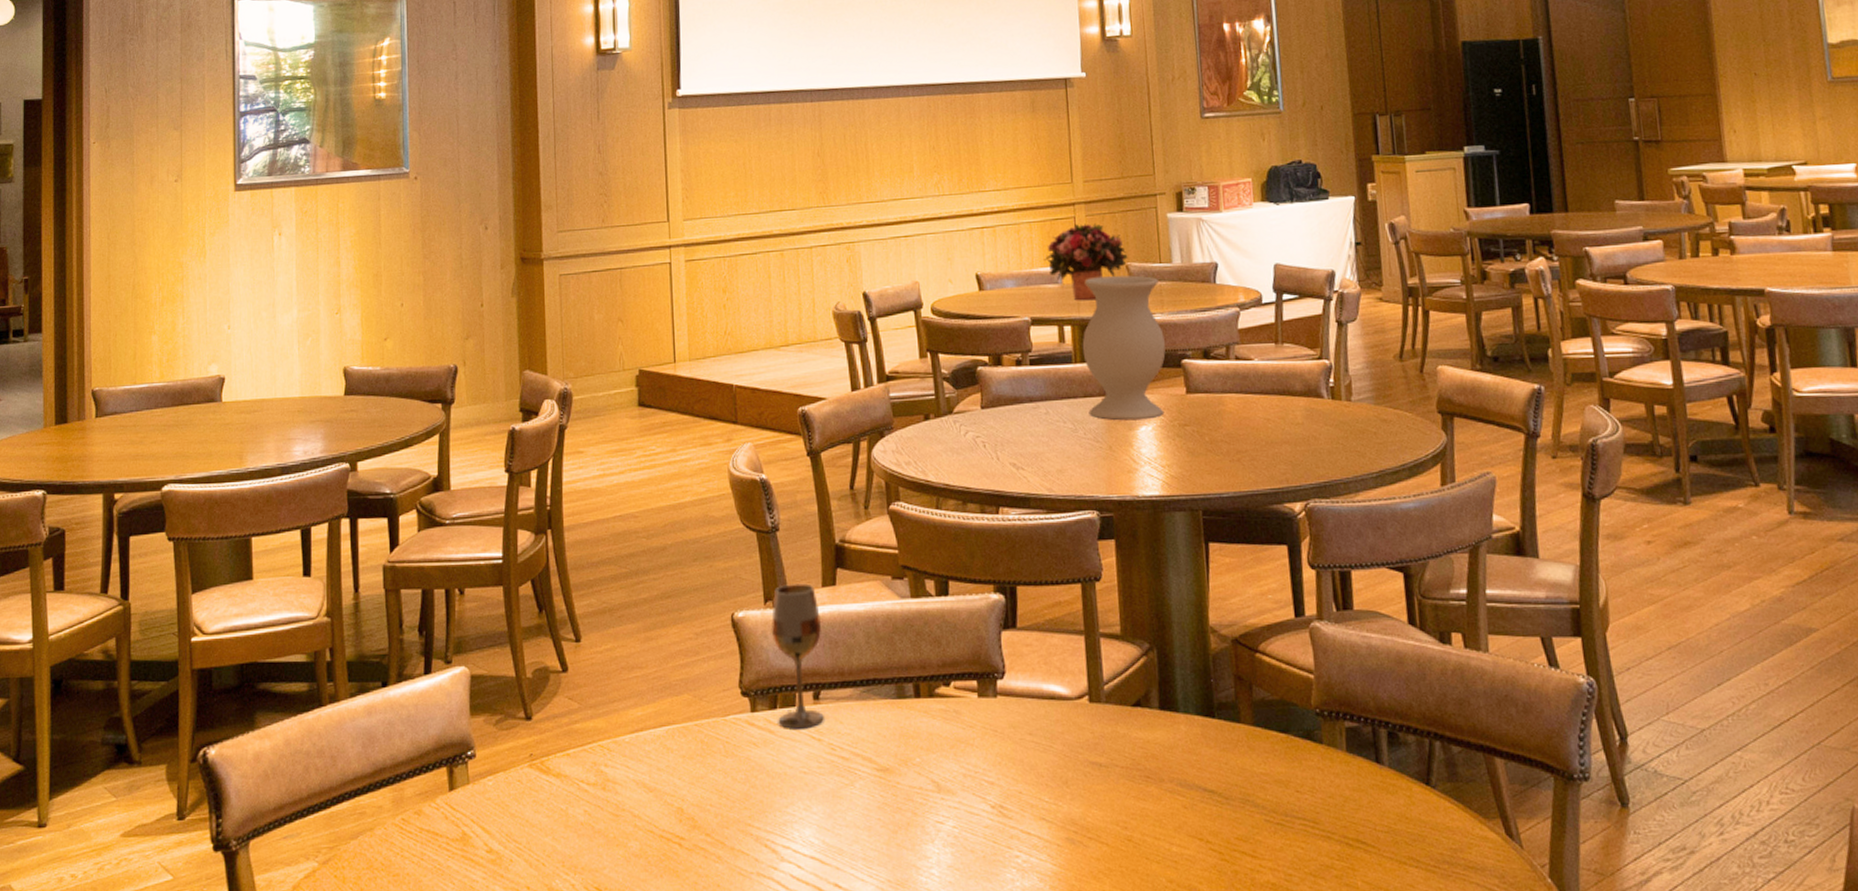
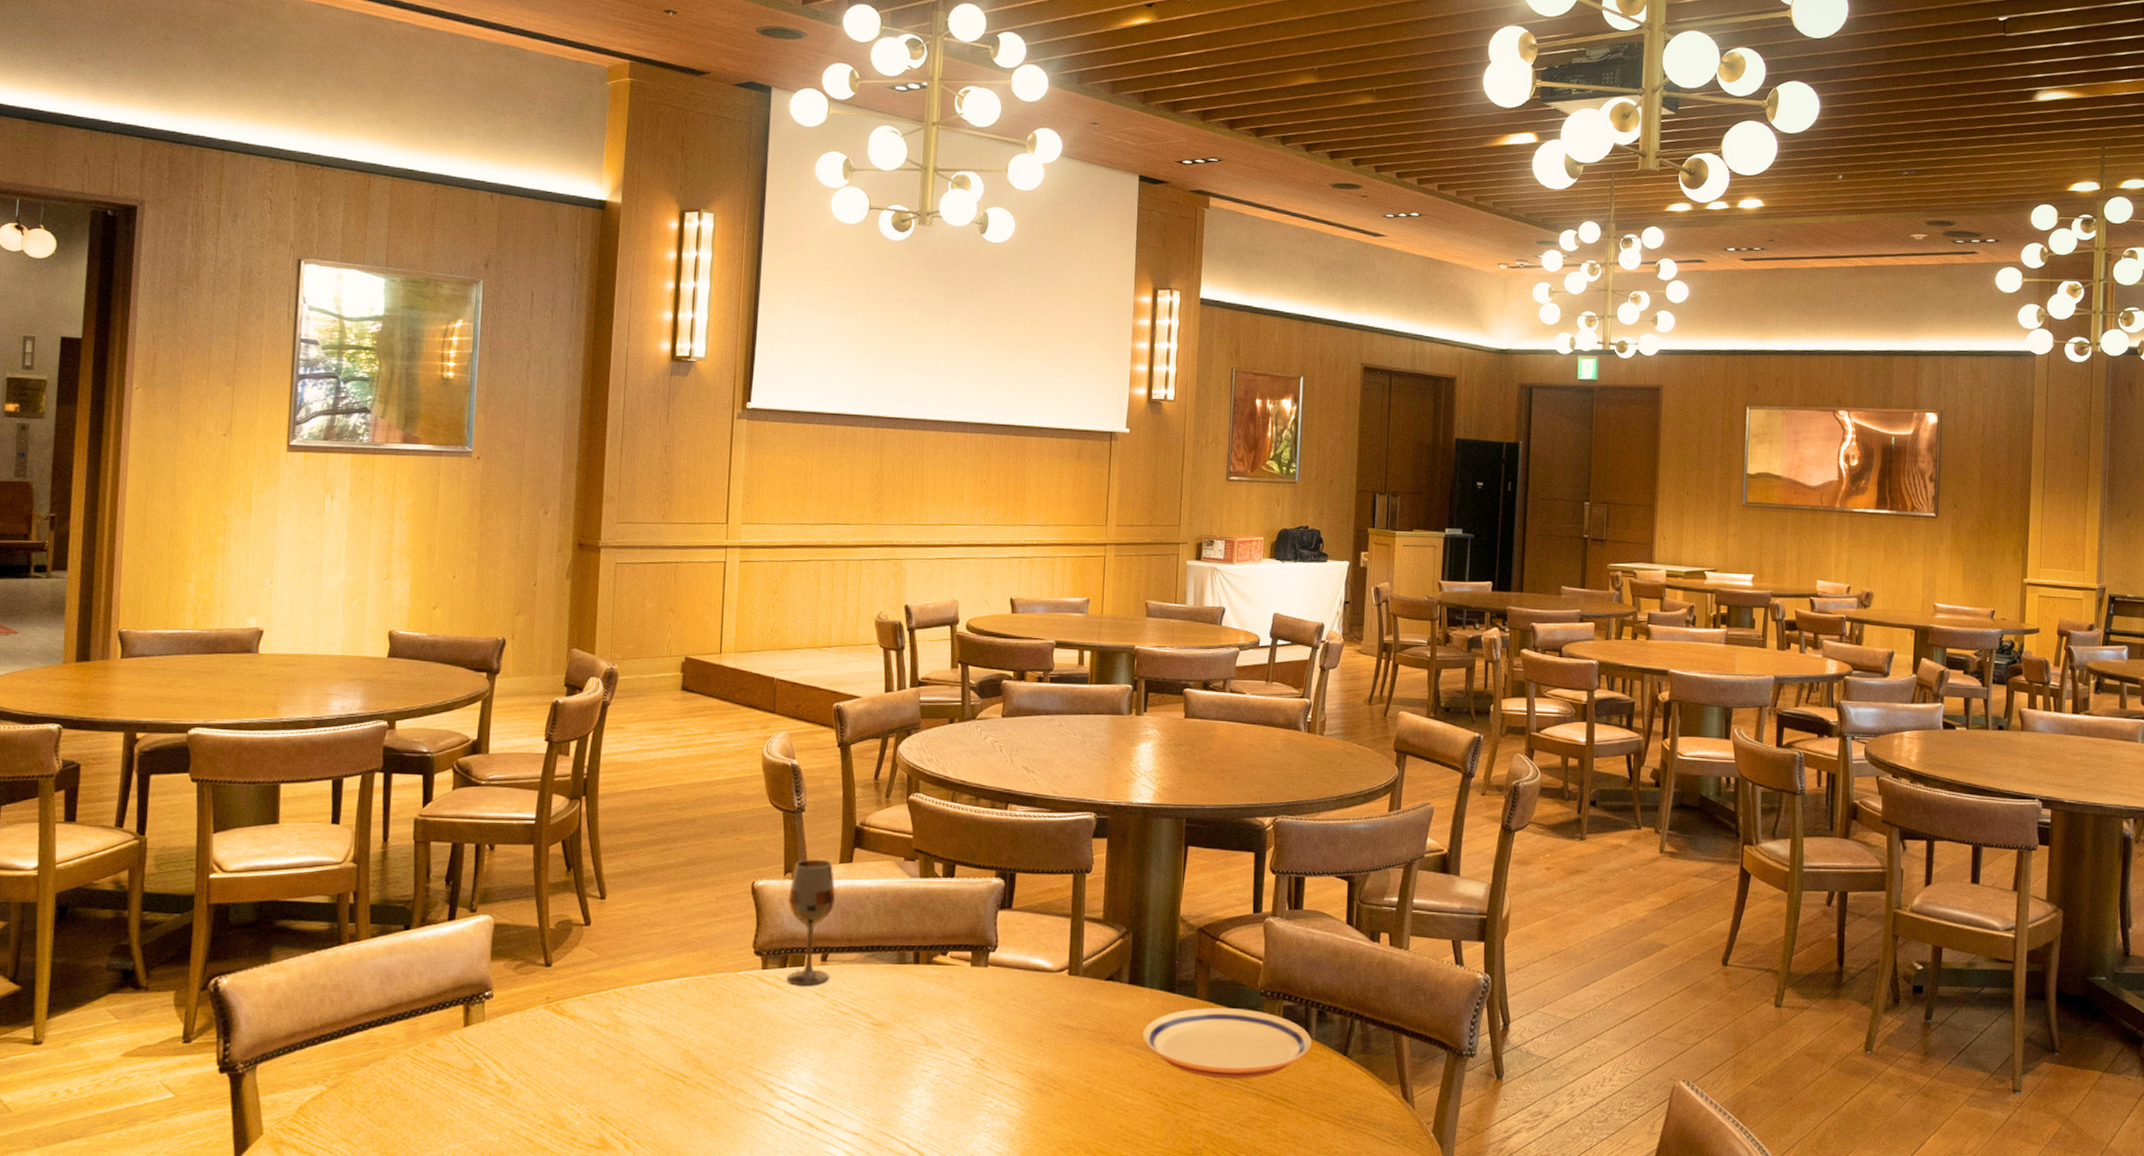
bouquet: present [1043,223,1128,301] -> none [1073,563,1148,631]
vase: present [1082,275,1166,421] -> none [1097,610,1172,738]
plate: none [1182,733,1385,819] -> present [1142,1008,1311,1079]

